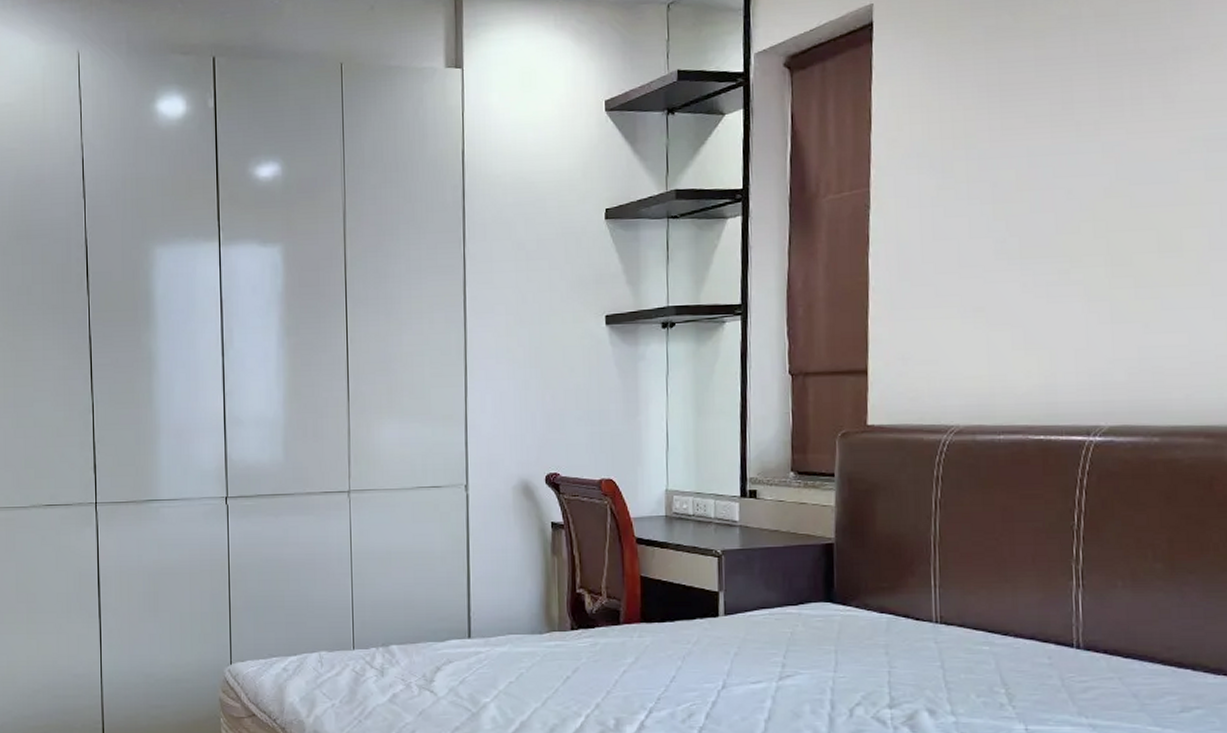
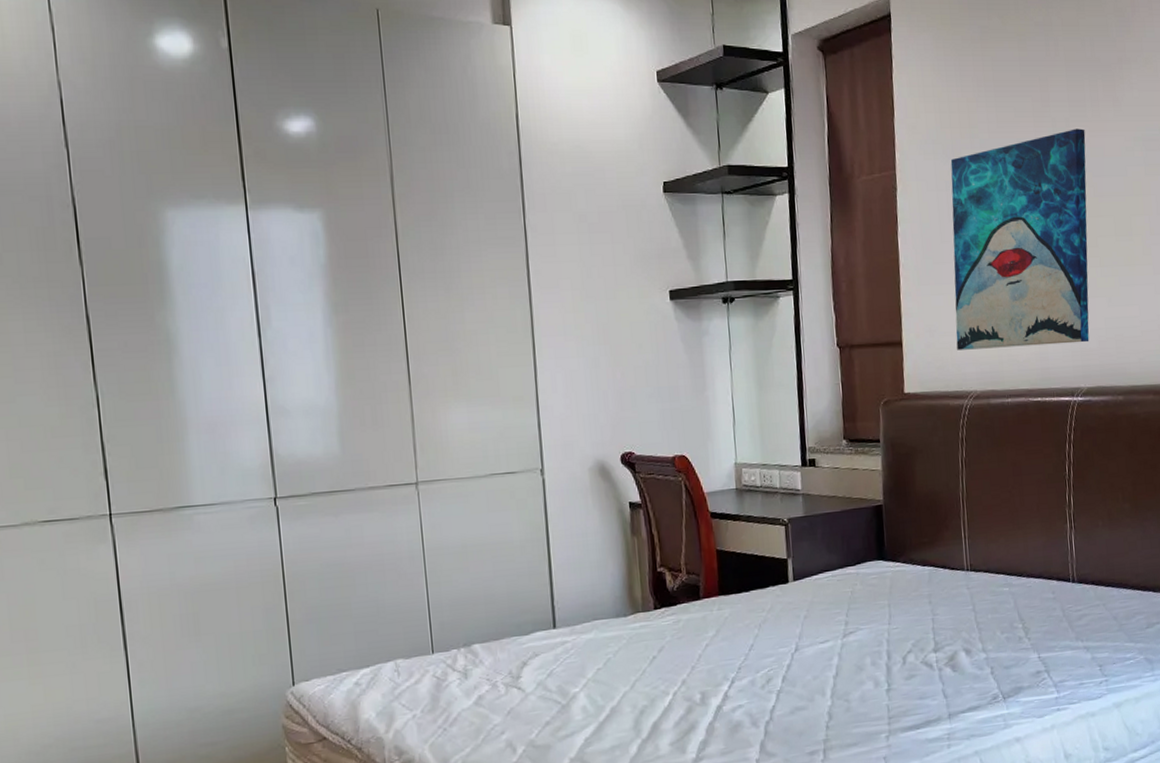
wall art: none [935,131,1122,380] -> present [950,128,1089,350]

